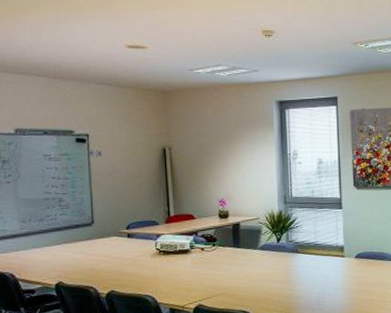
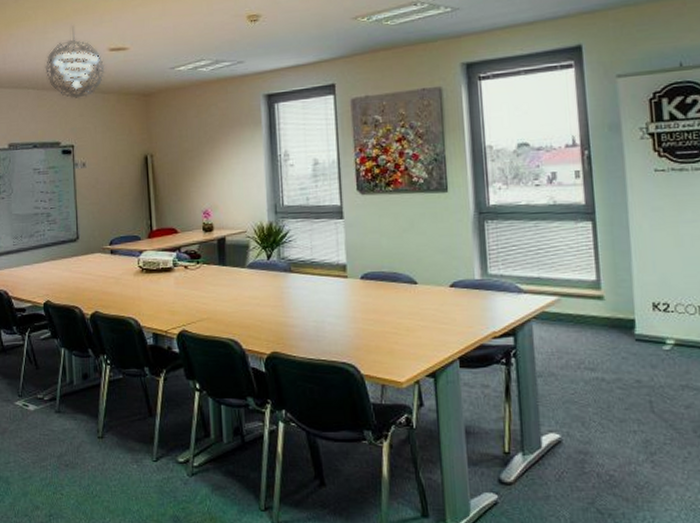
pendant light: none [56,20,123,91] -> present [44,26,105,100]

